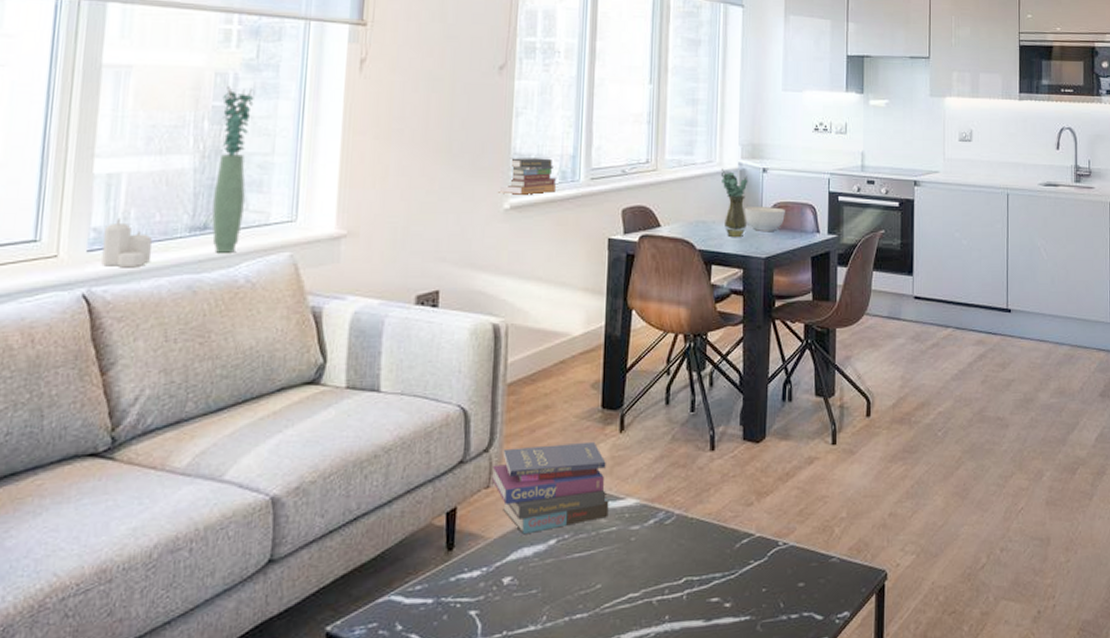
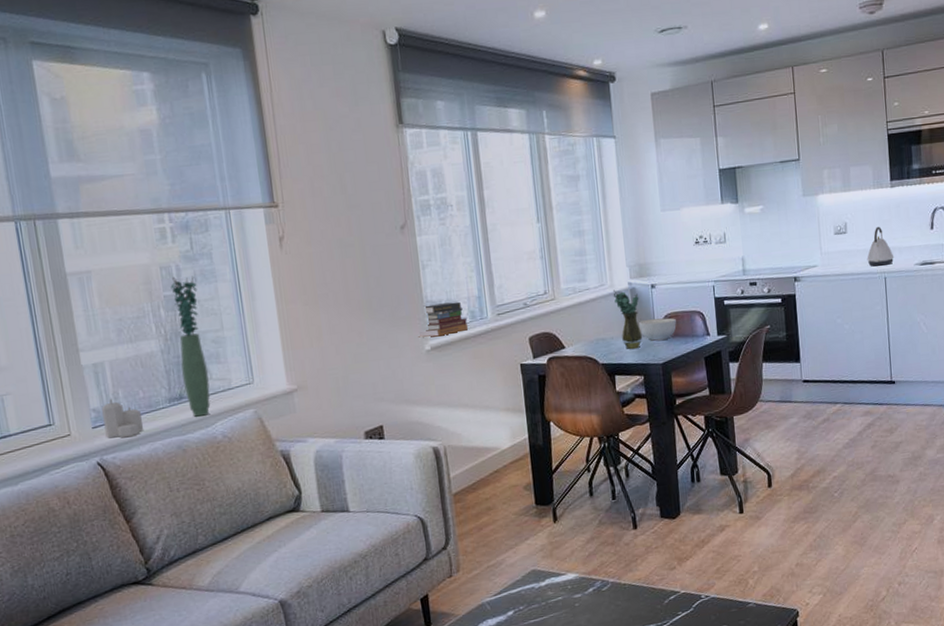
books: present [492,441,609,535] -> none [452,532,554,610]
kettle: none [990,139,1017,182] -> present [867,226,894,267]

